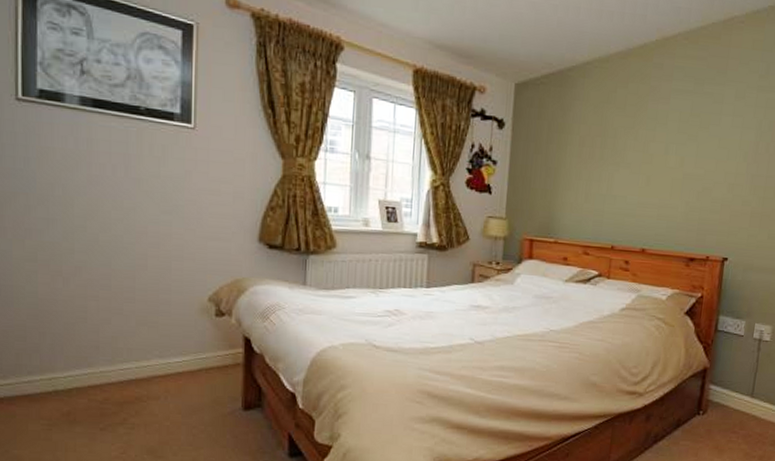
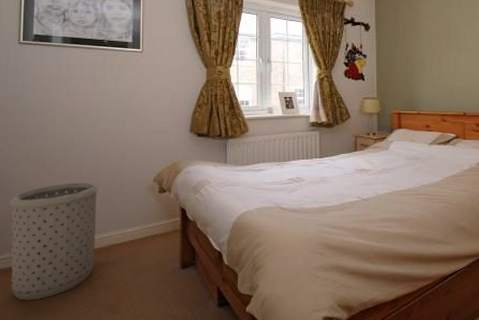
laundry basket: none [12,295,135,437] -> present [9,182,99,301]

